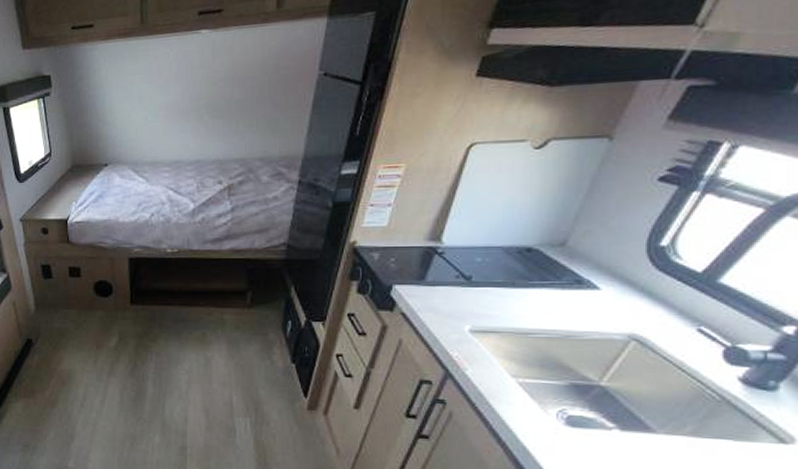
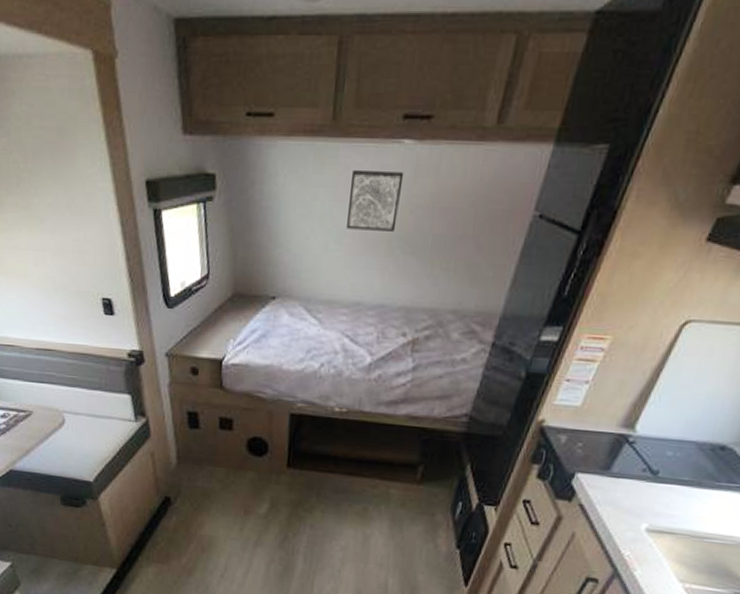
wall art: none [161,55,204,104] -> present [347,171,404,231]

